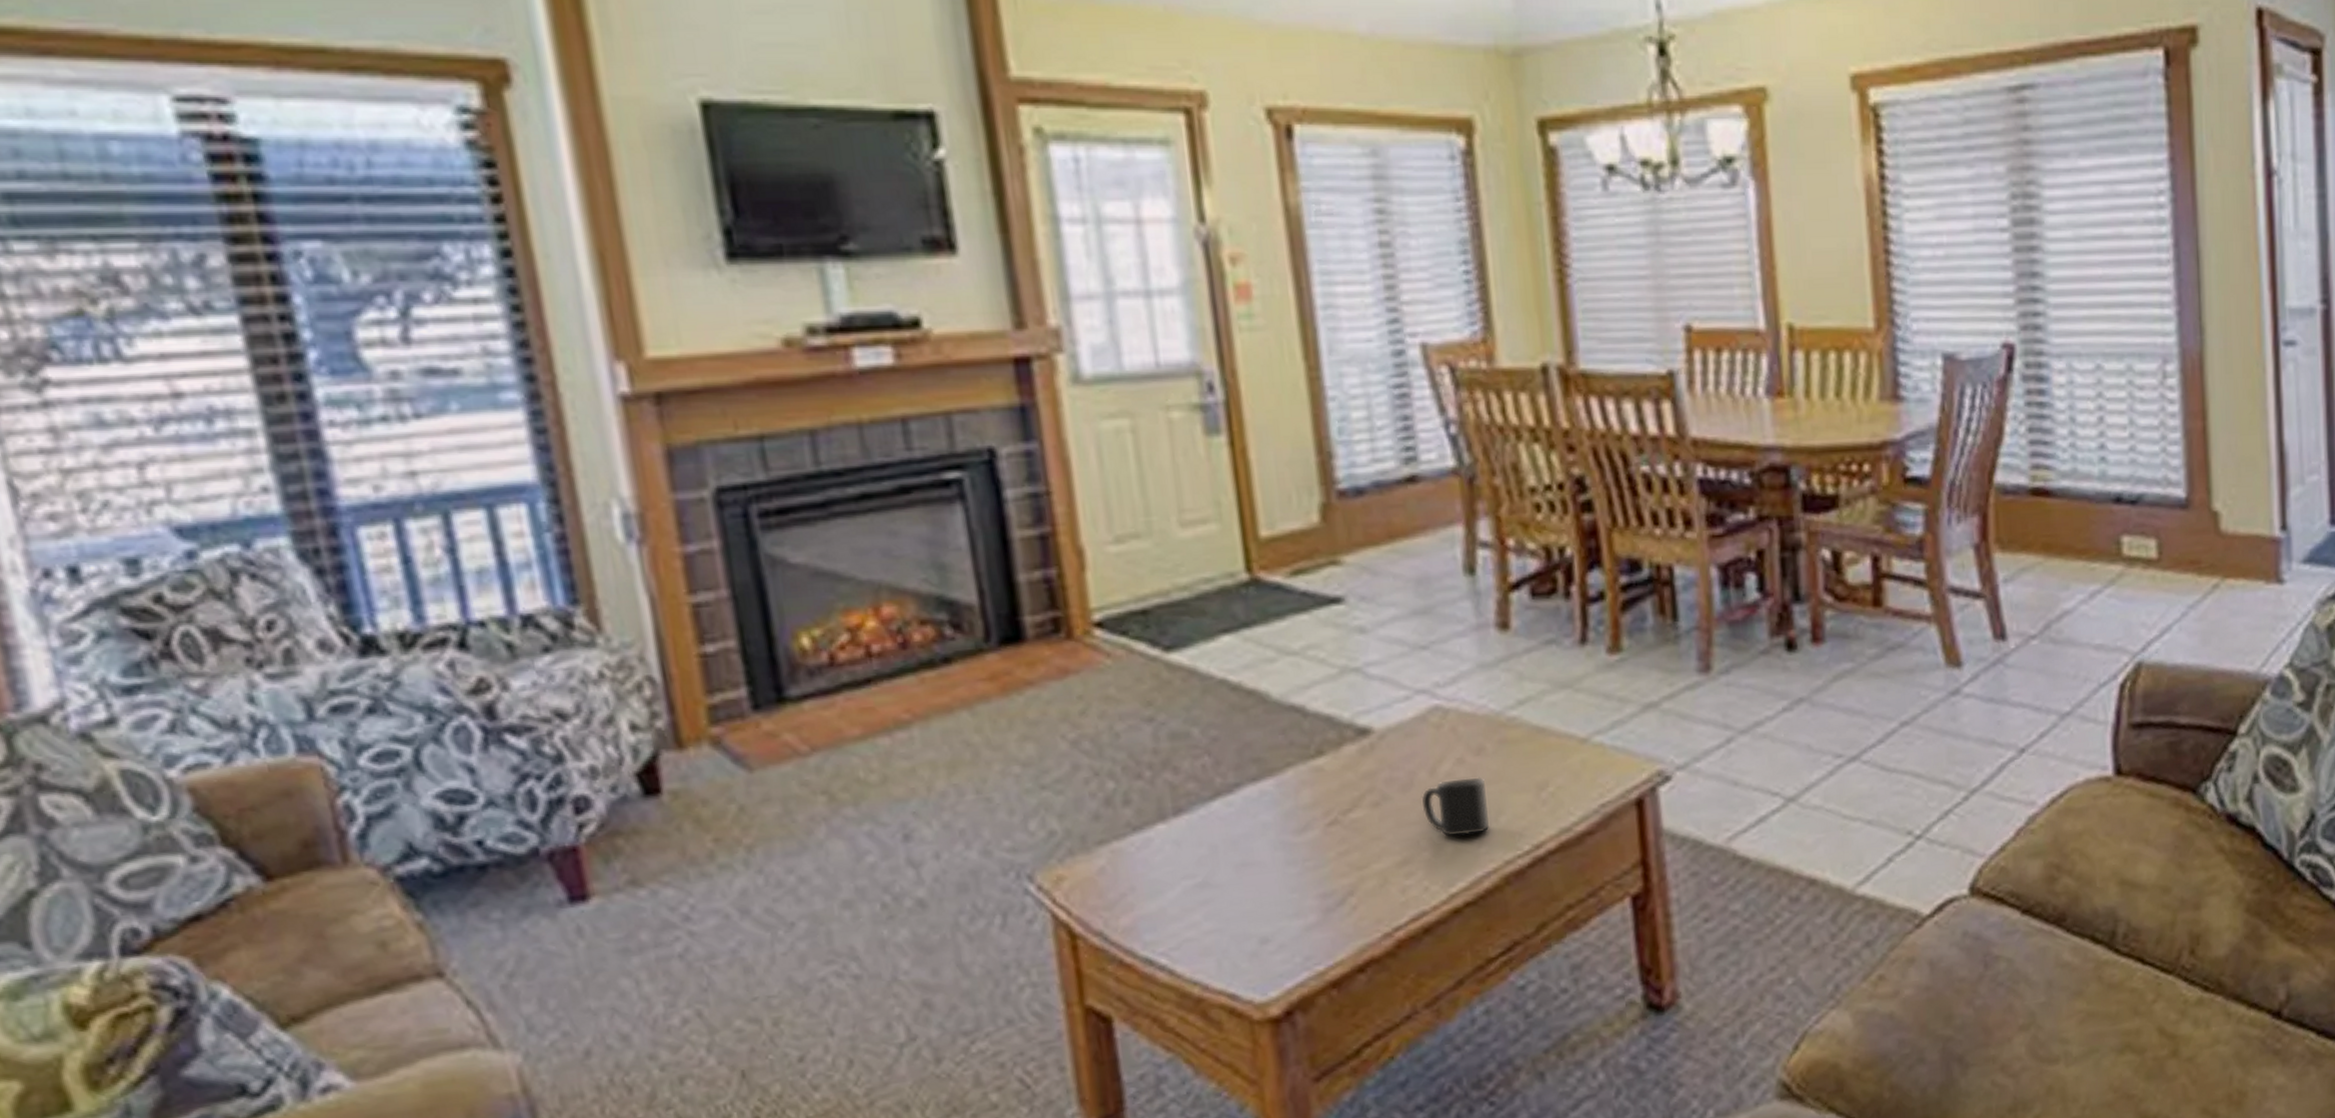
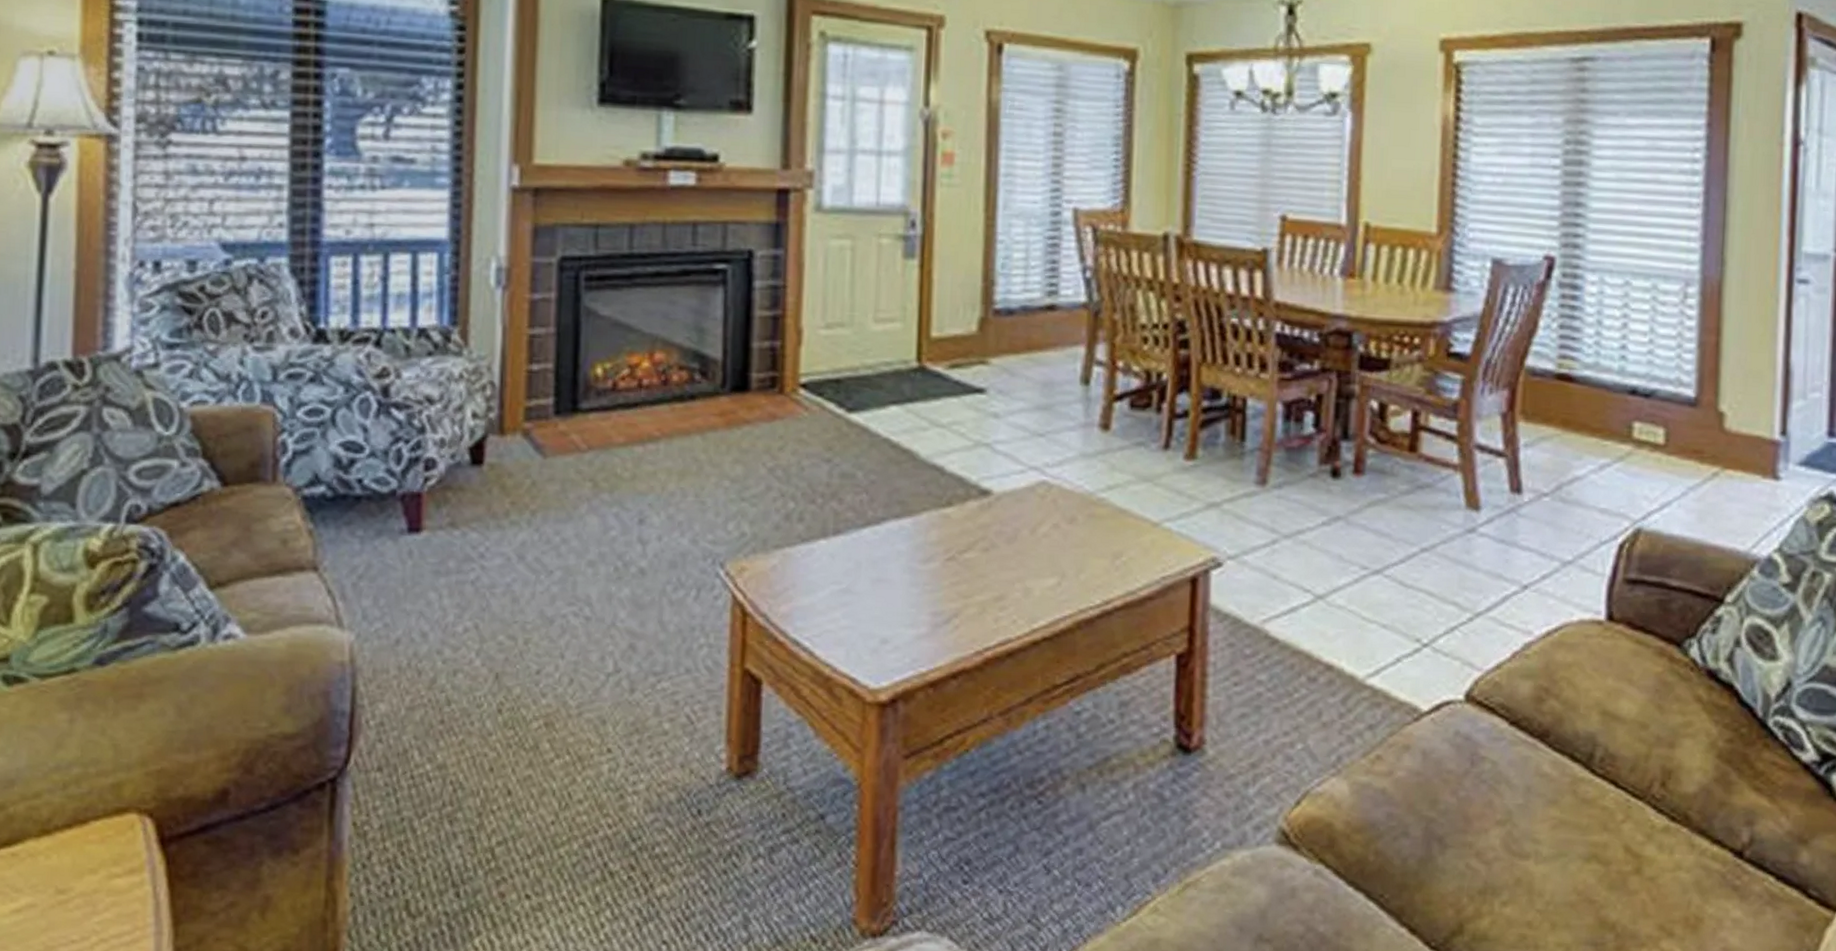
mug: present [1421,777,1489,837] -> none [1021,539,1072,585]

